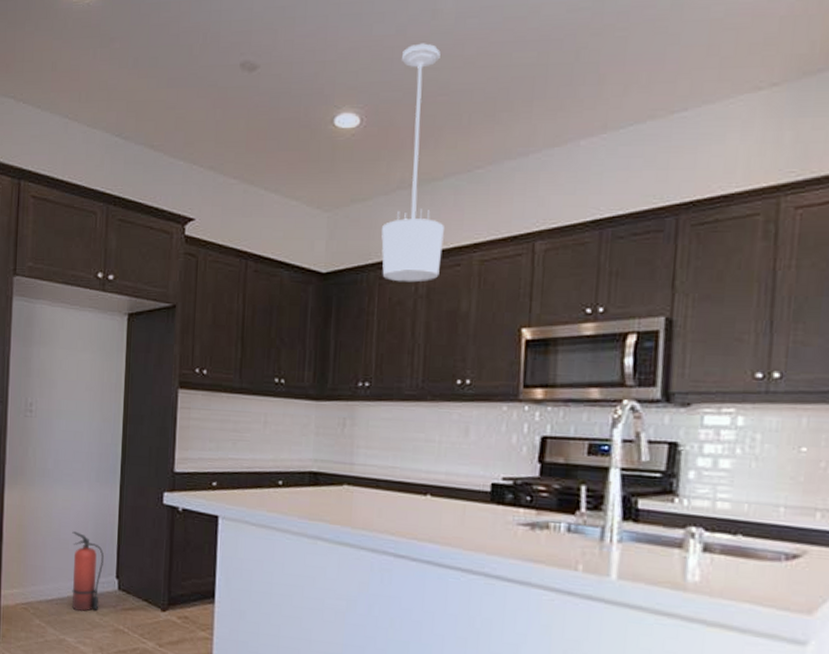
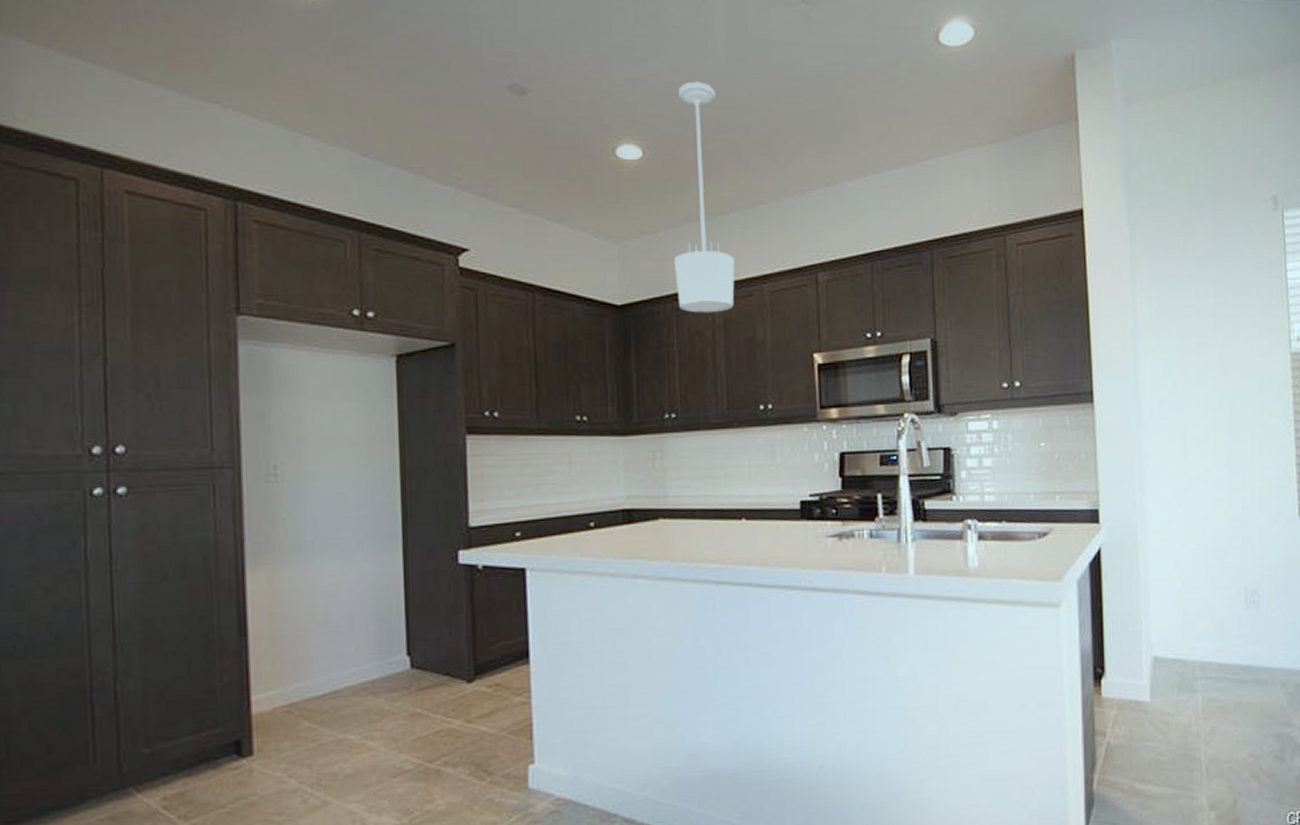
fire extinguisher: present [72,531,104,611] -> none [344,610,389,701]

